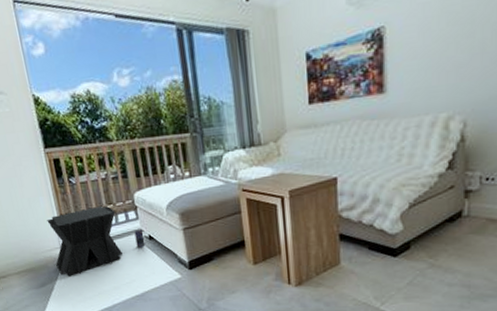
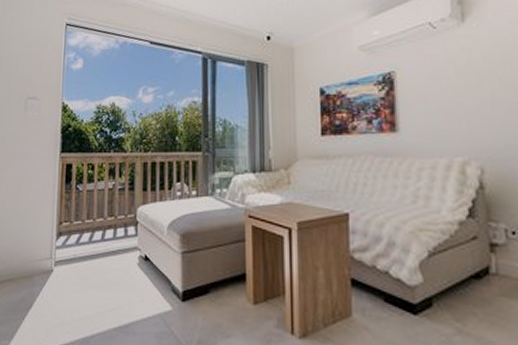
side table: present [47,205,146,277] -> none [42,216,140,294]

